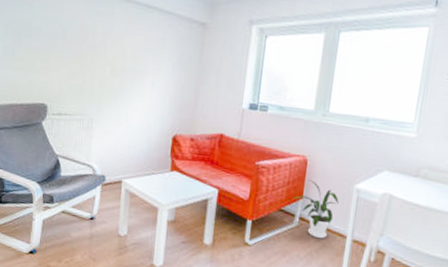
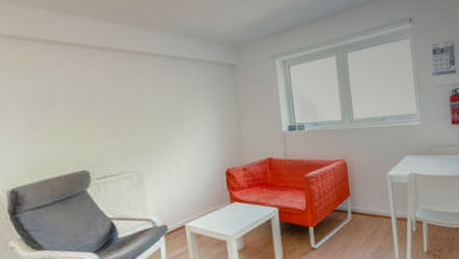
house plant: present [293,180,339,239] -> none [342,178,379,226]

